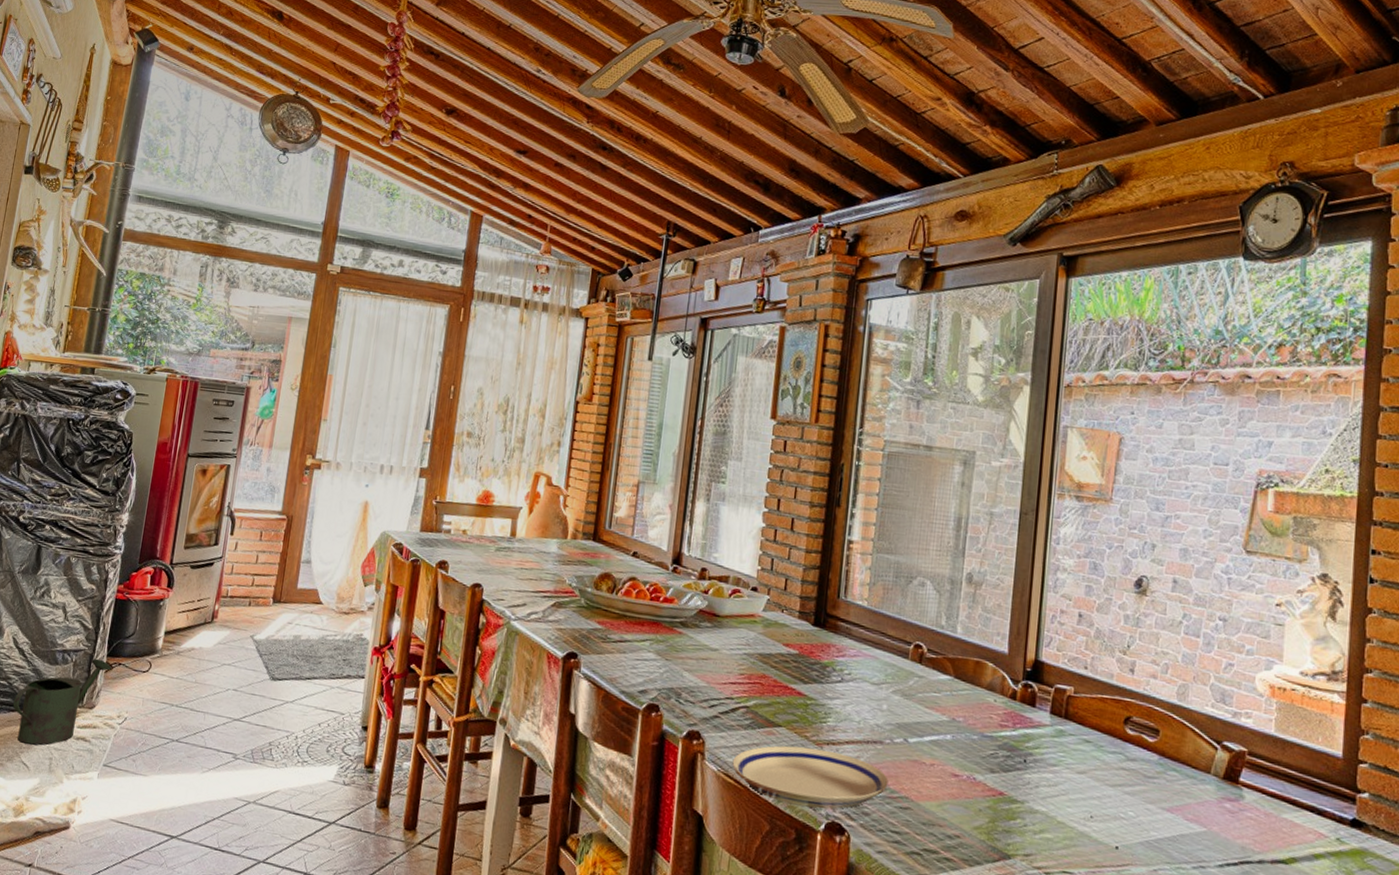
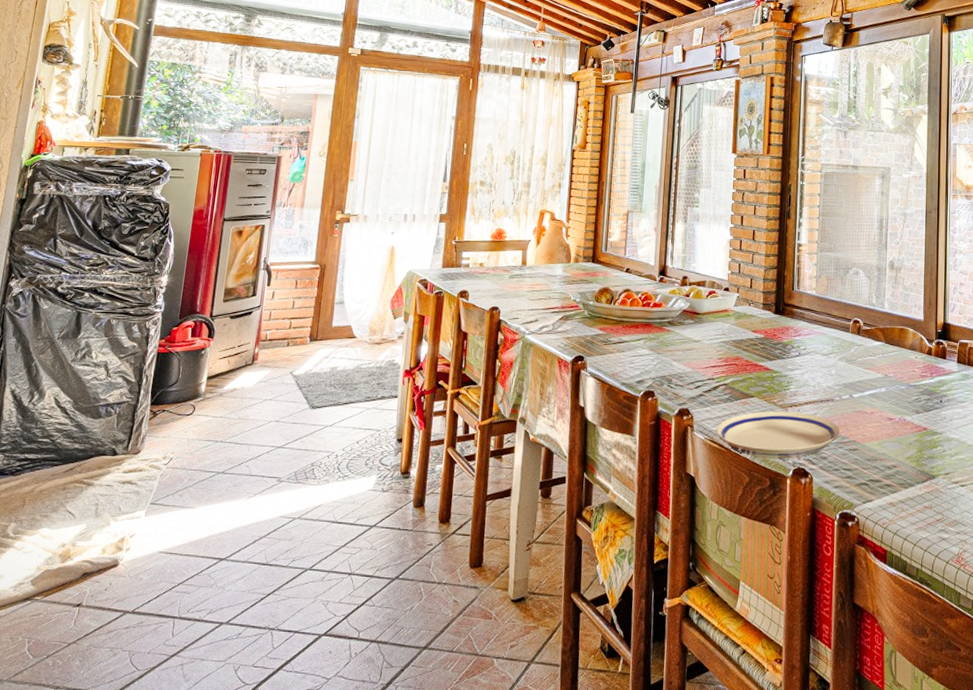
watering can: present [12,658,112,745] -> none [56,408,156,494]

